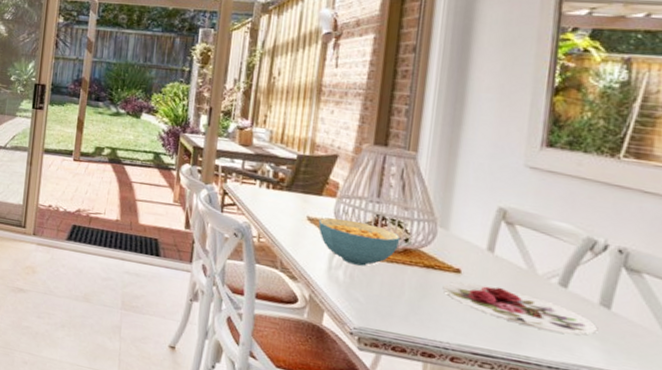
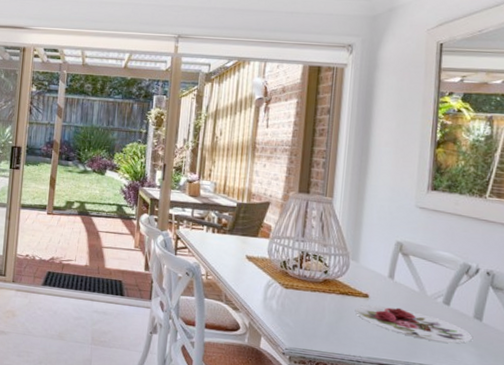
cereal bowl: present [318,217,401,266] -> none [255,256,321,296]

